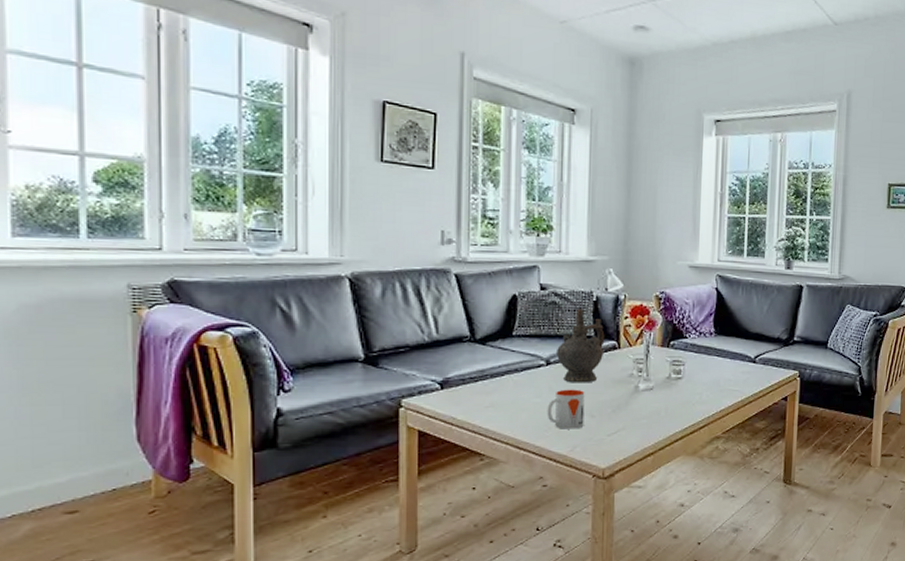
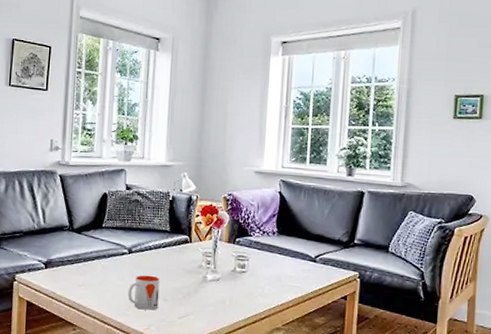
ceremonial vessel: present [557,309,605,383] -> none [137,206,179,271]

